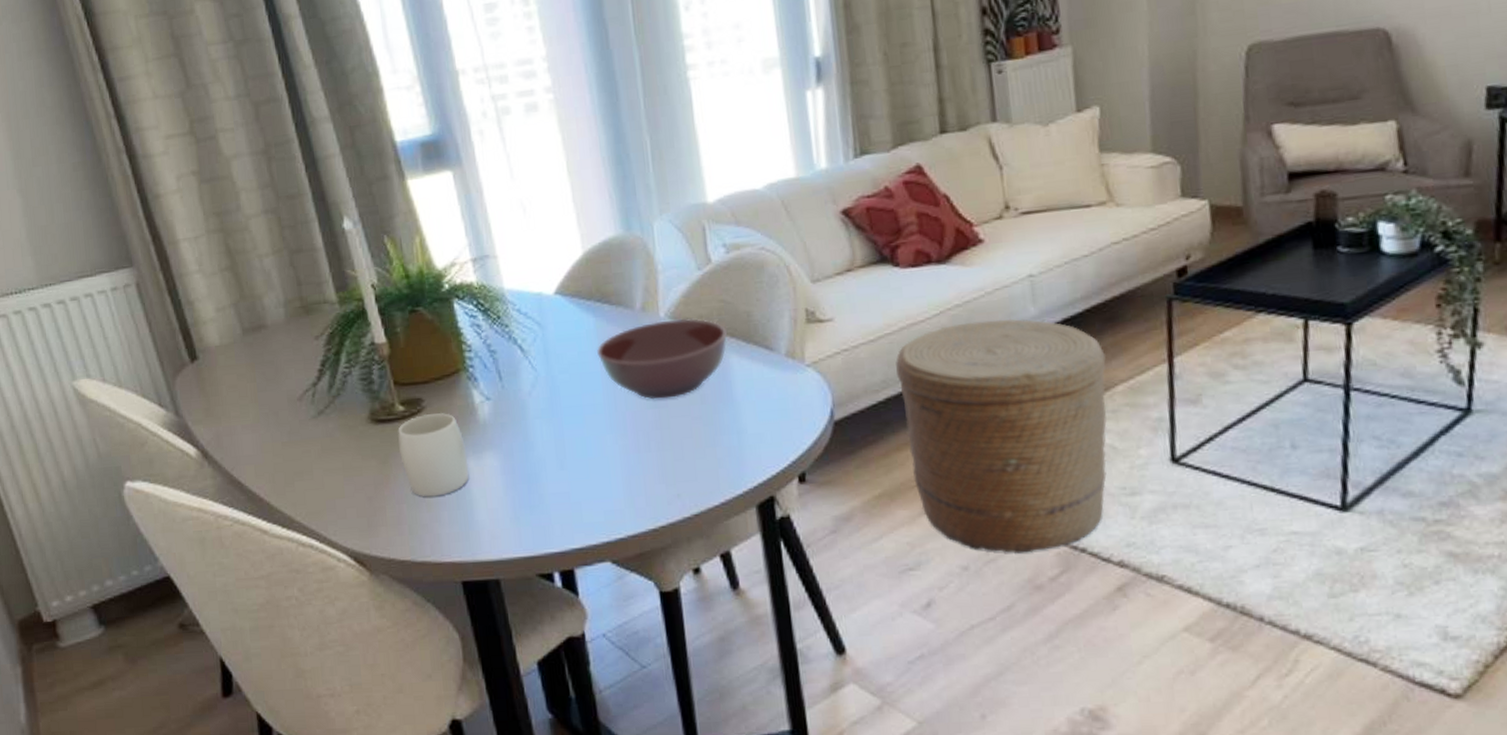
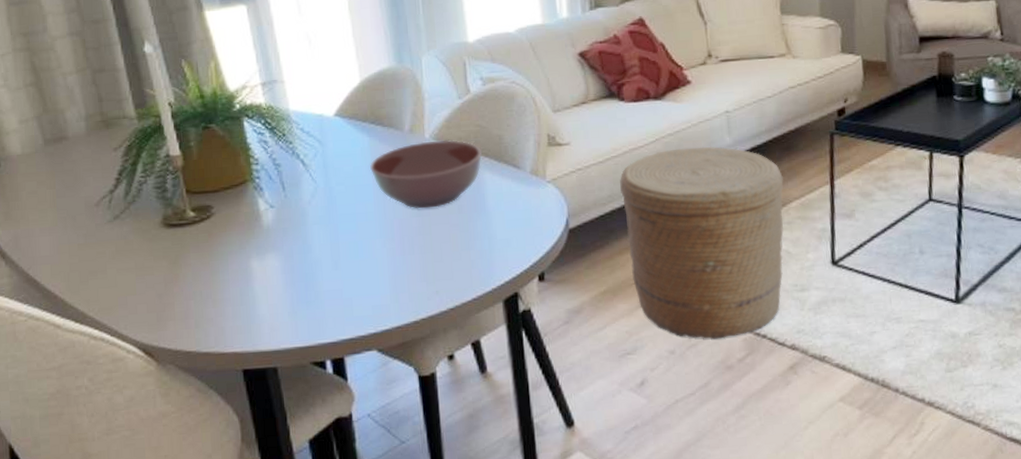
mug: present [398,413,469,497] -> none [188,219,253,294]

